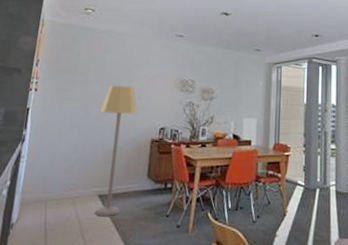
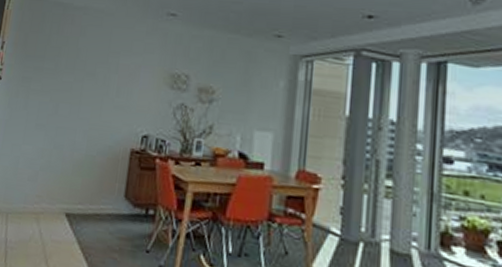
lamp: present [94,86,138,217] -> none [60,77,116,242]

